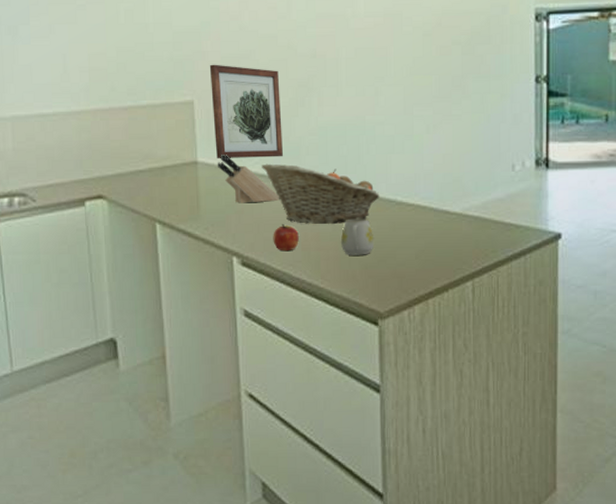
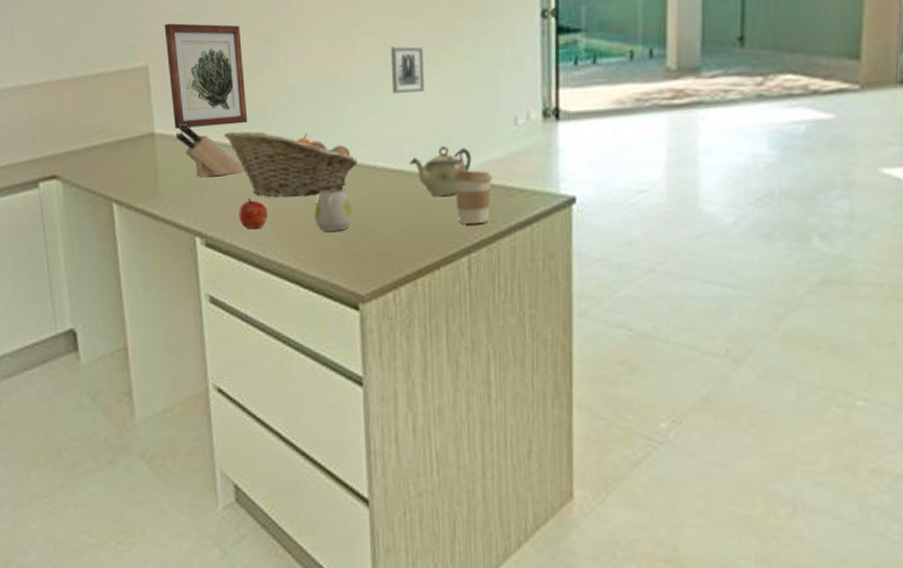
wall art: none [410,98,438,139] -> present [390,45,424,94]
teapot: none [424,186,477,228] -> present [409,146,472,196]
coffee cup: none [461,207,494,253] -> present [453,170,492,224]

